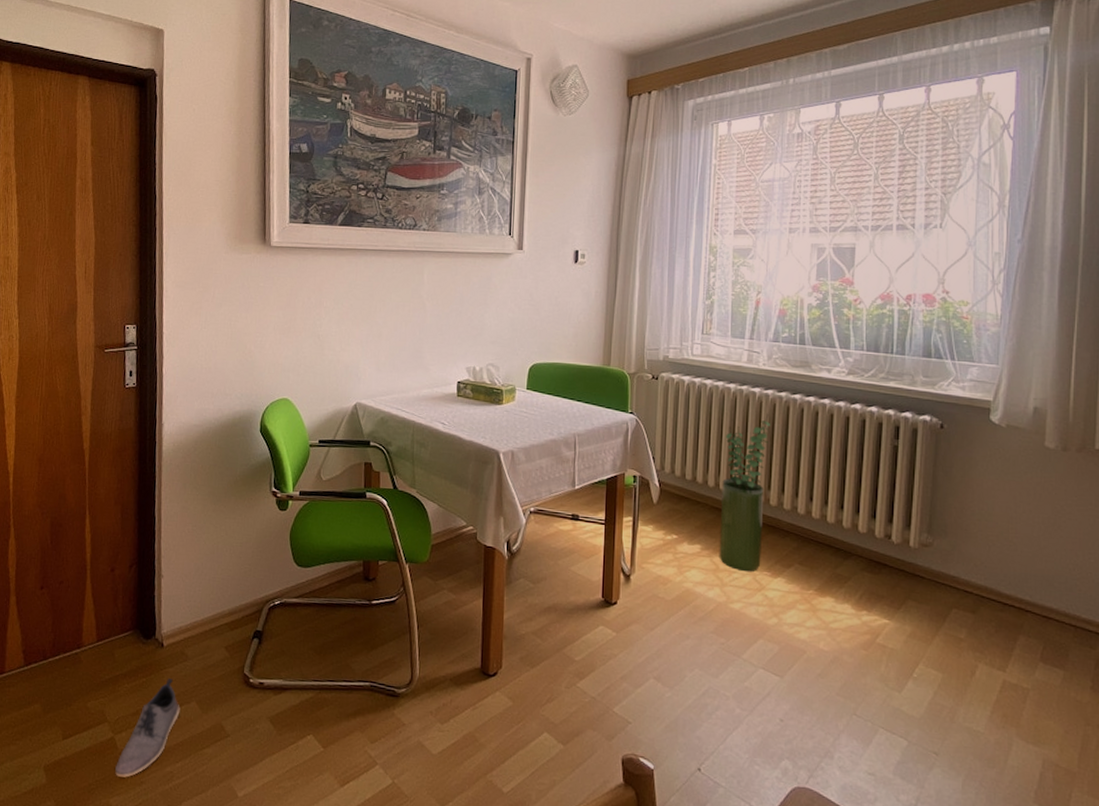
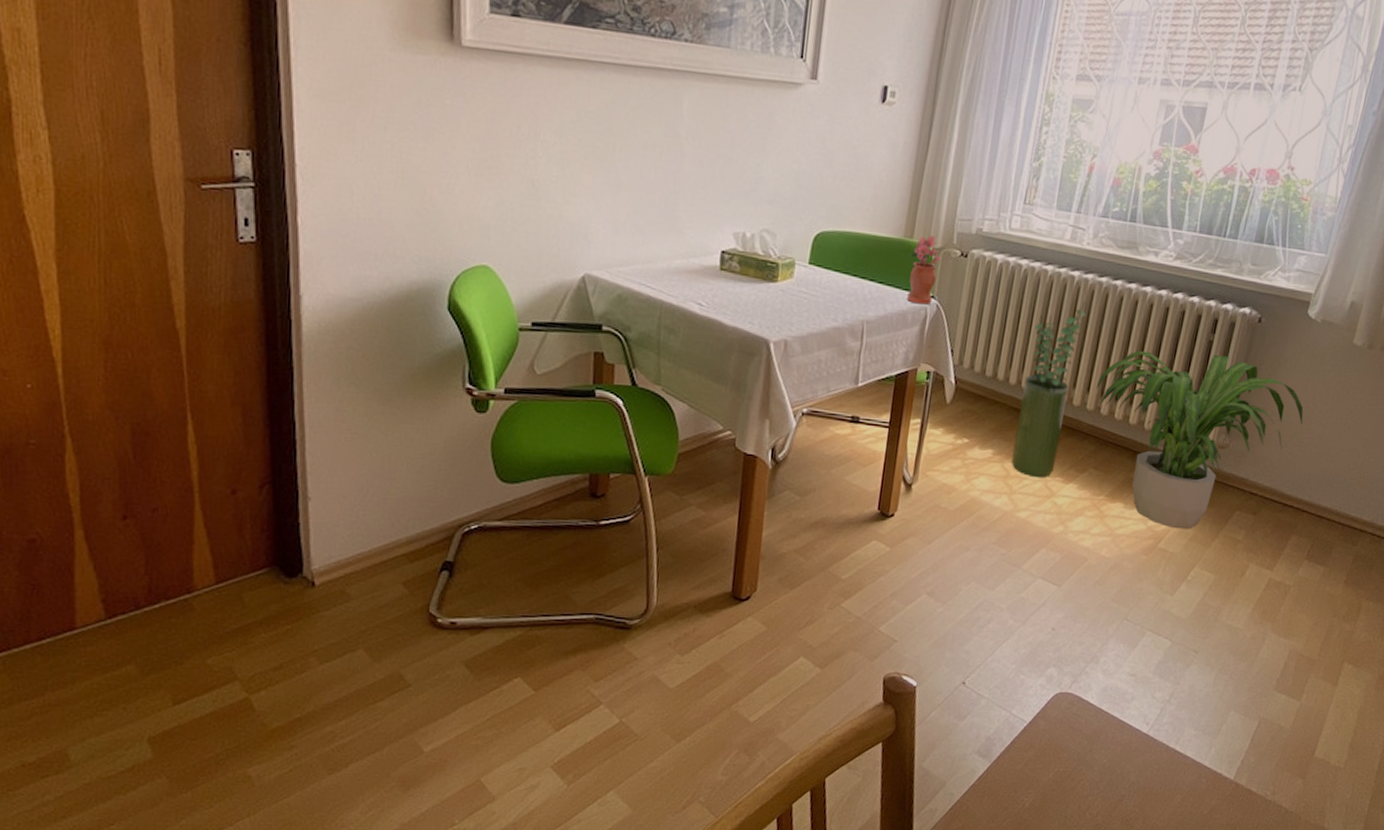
shoe: present [115,677,181,778] -> none [253,622,343,743]
potted flower: none [608,363,636,420] -> present [907,235,941,305]
potted plant: none [790,455,1007,625] -> present [1095,350,1304,528]

